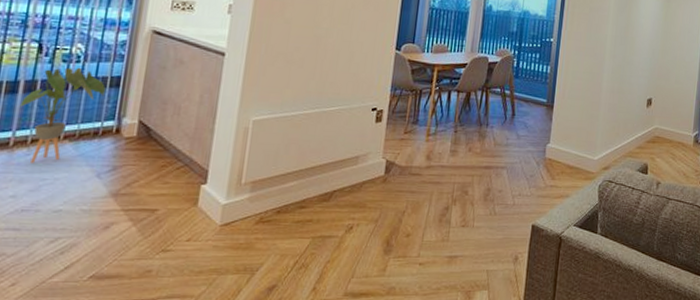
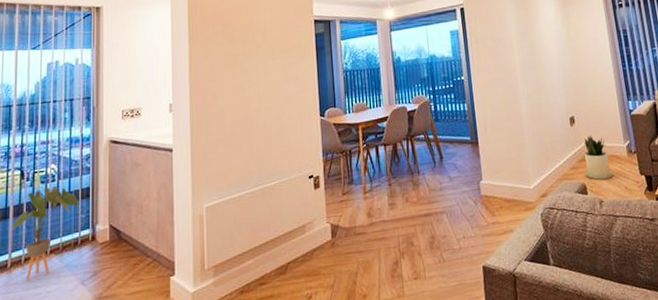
planter: none [649,119,676,163] -> present [583,135,613,180]

